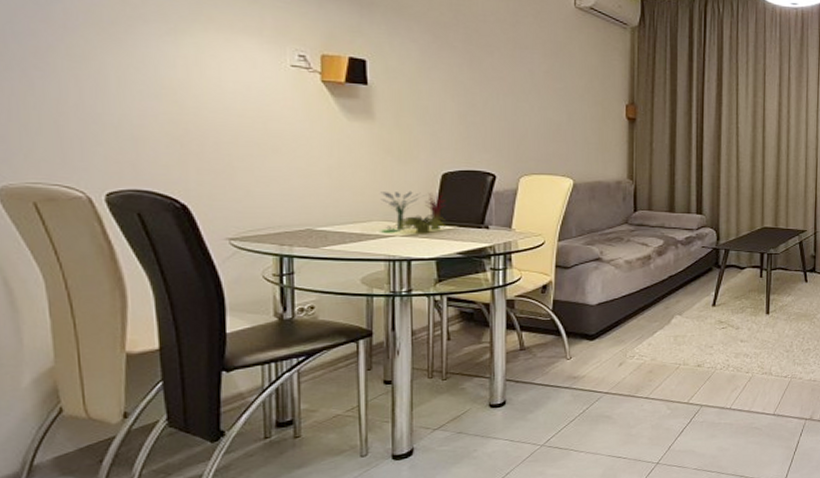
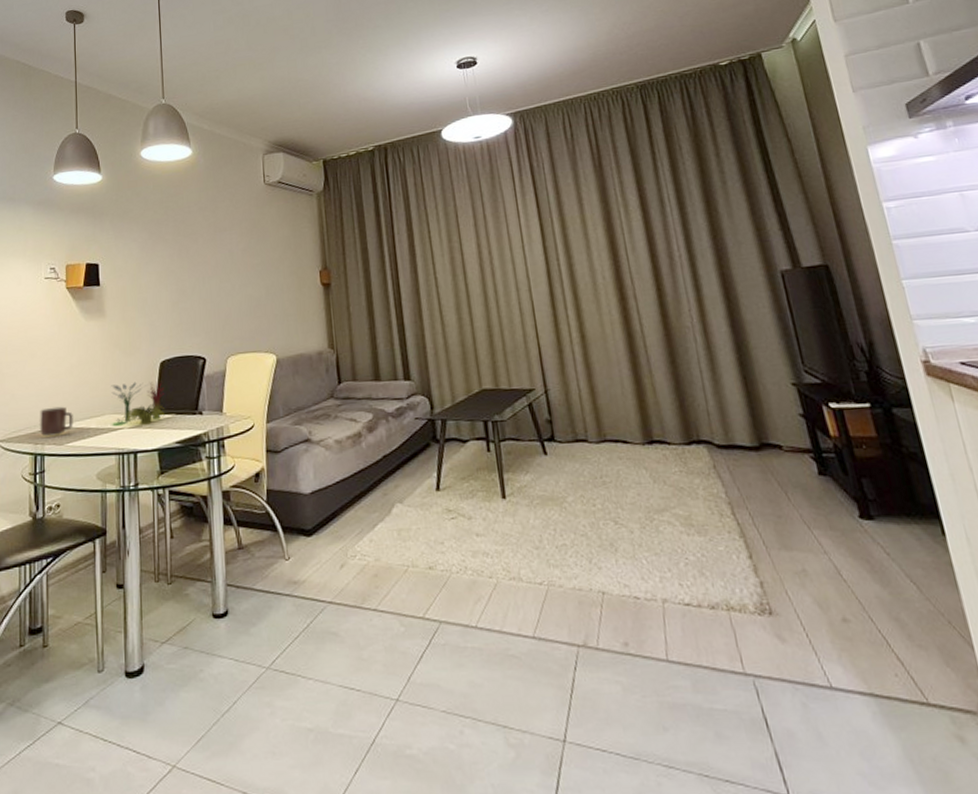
mug: none [285,208,331,239] -> present [39,406,73,437]

